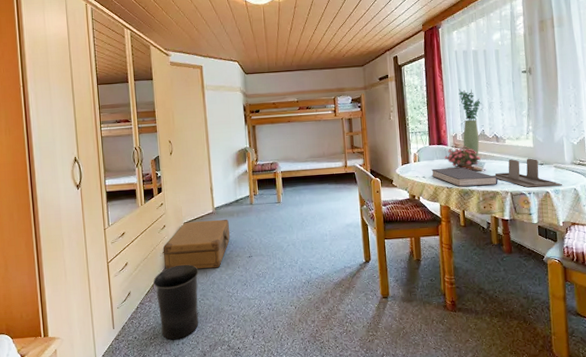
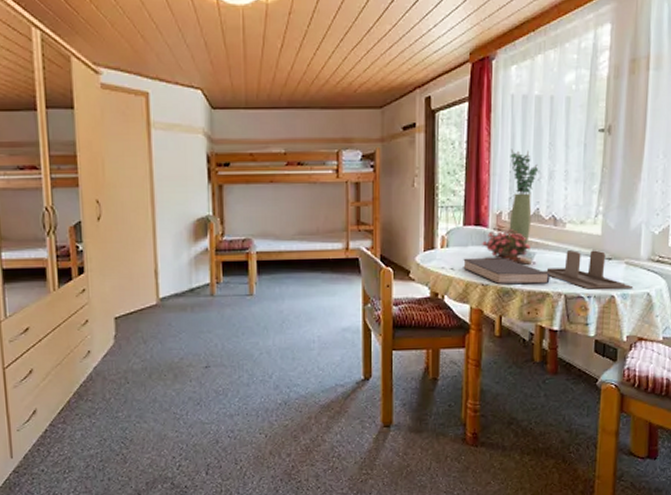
waste bin: present [153,264,199,340] -> none [69,374,134,475]
suitcase: present [164,219,230,270] -> none [85,314,180,382]

